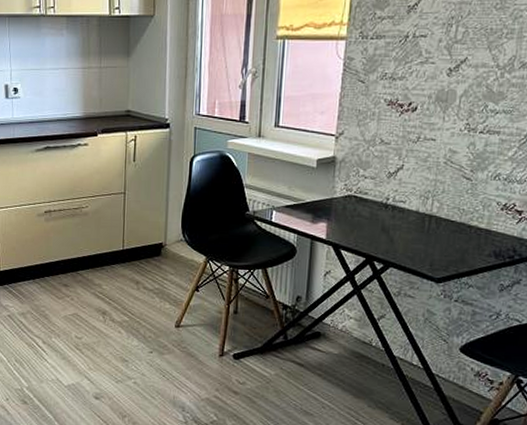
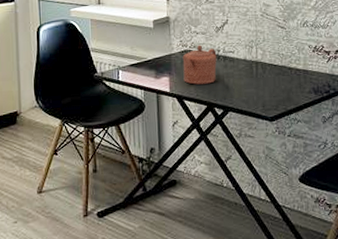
teapot: none [343,190,385,235] -> present [182,45,217,85]

